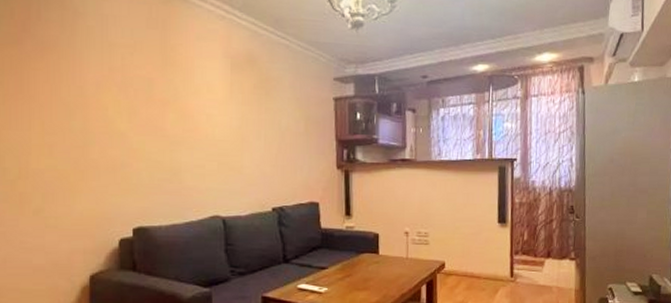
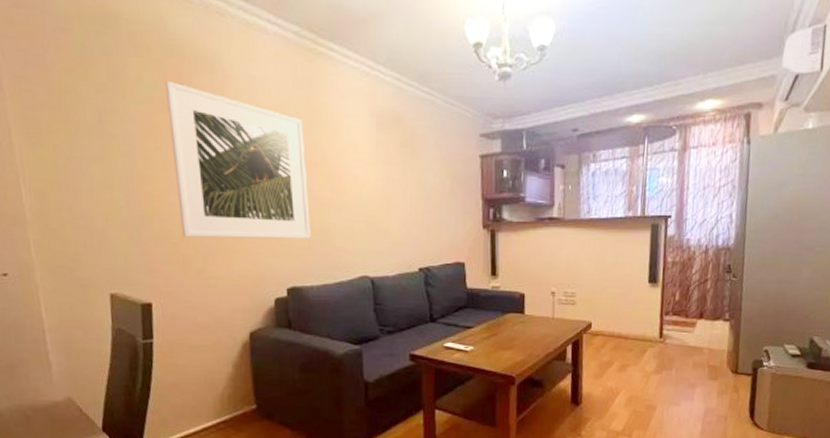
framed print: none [12,16,161,178] -> present [166,81,311,239]

